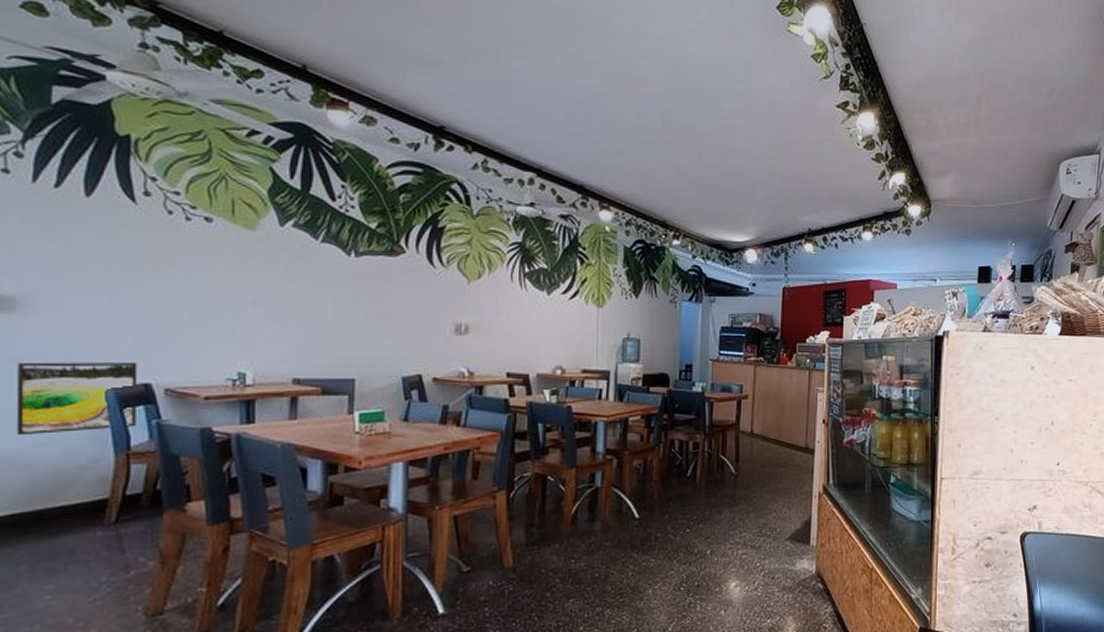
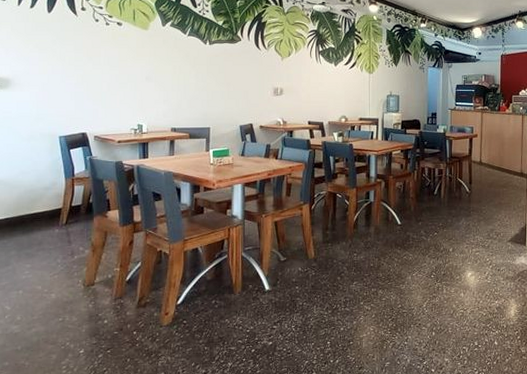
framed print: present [16,361,138,436] -> none [9,118,78,167]

